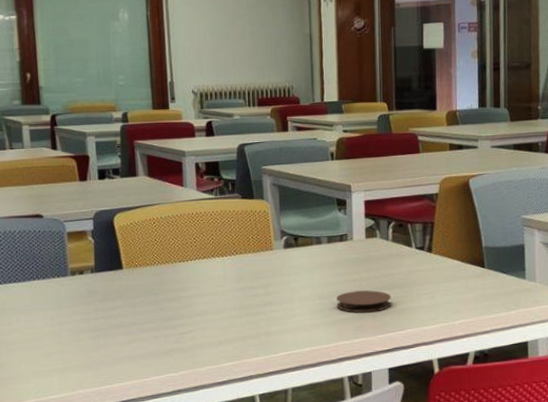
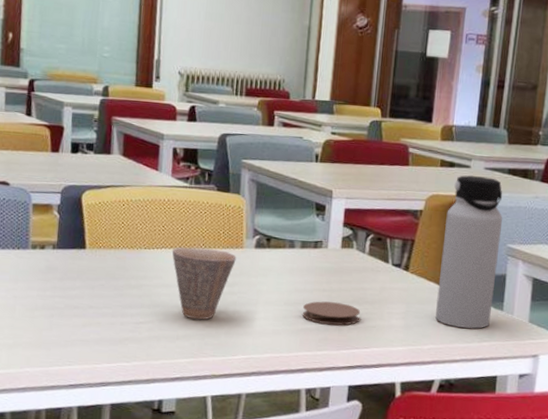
cup: none [205,254,267,324] -> present [172,247,236,320]
water bottle: none [461,155,515,300] -> present [435,175,503,329]

